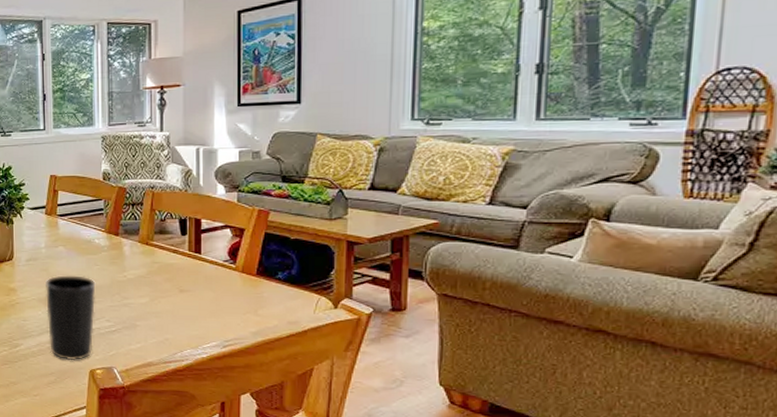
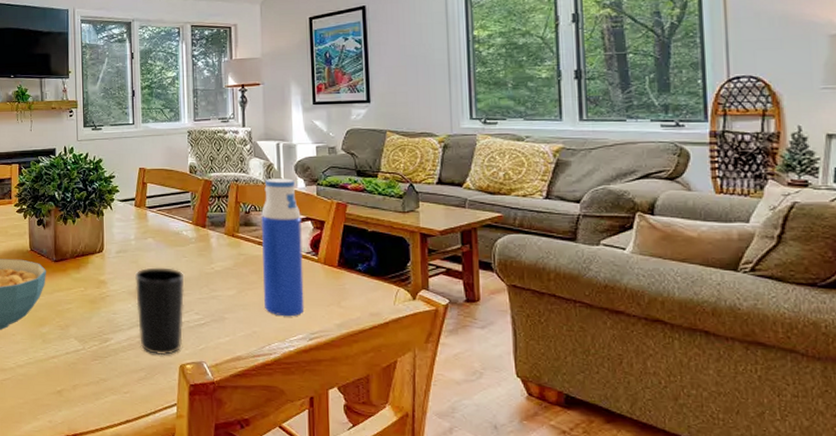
water bottle: none [177,185,220,325] -> present [261,179,305,317]

